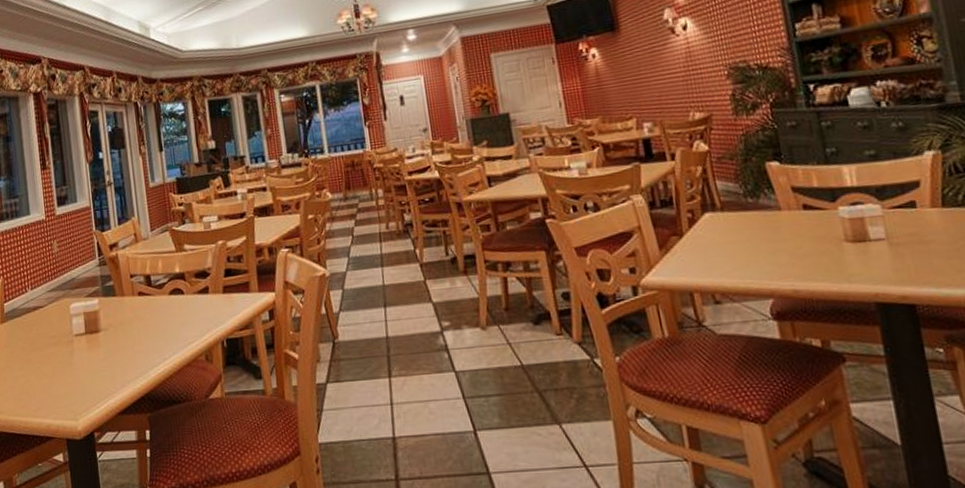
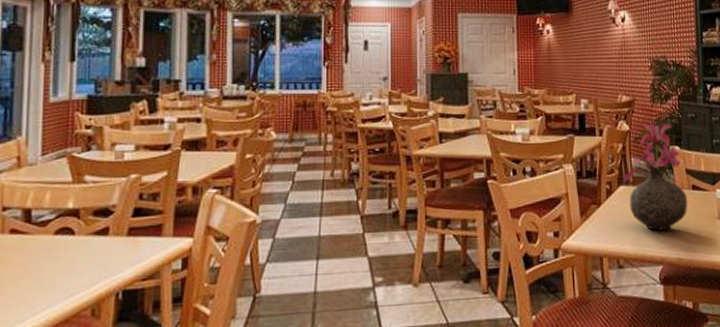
vase: none [707,137,800,260] -> present [622,124,688,231]

